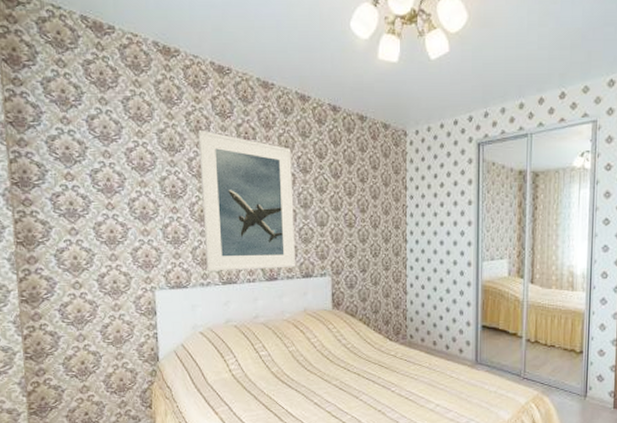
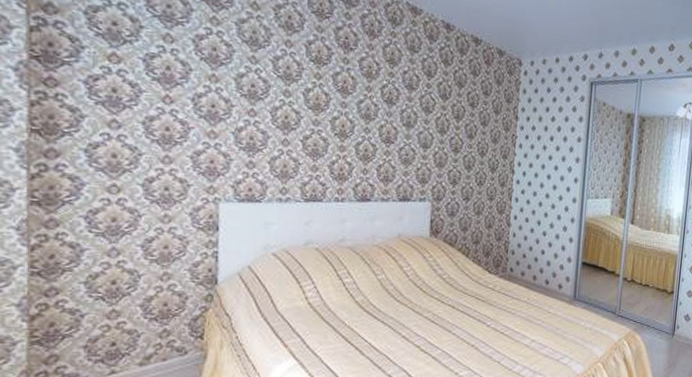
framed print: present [198,129,295,271] -> none [286,26,397,189]

